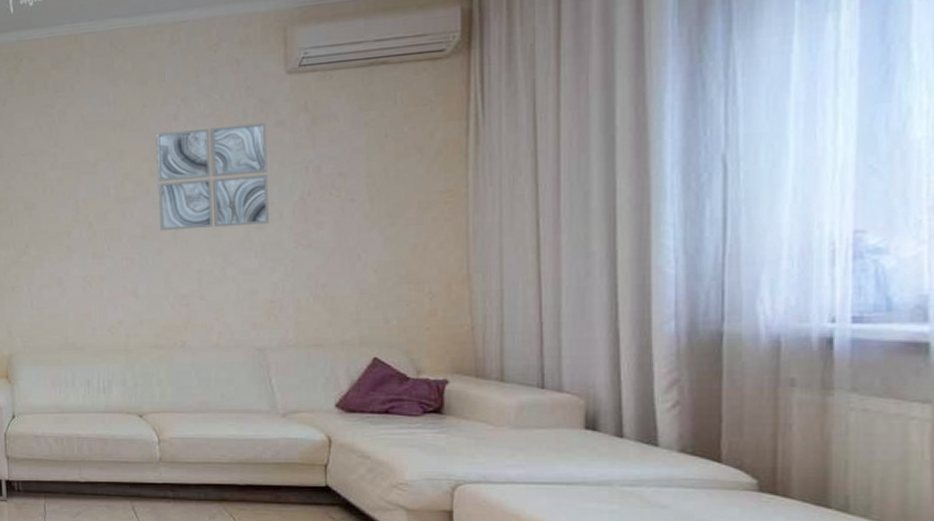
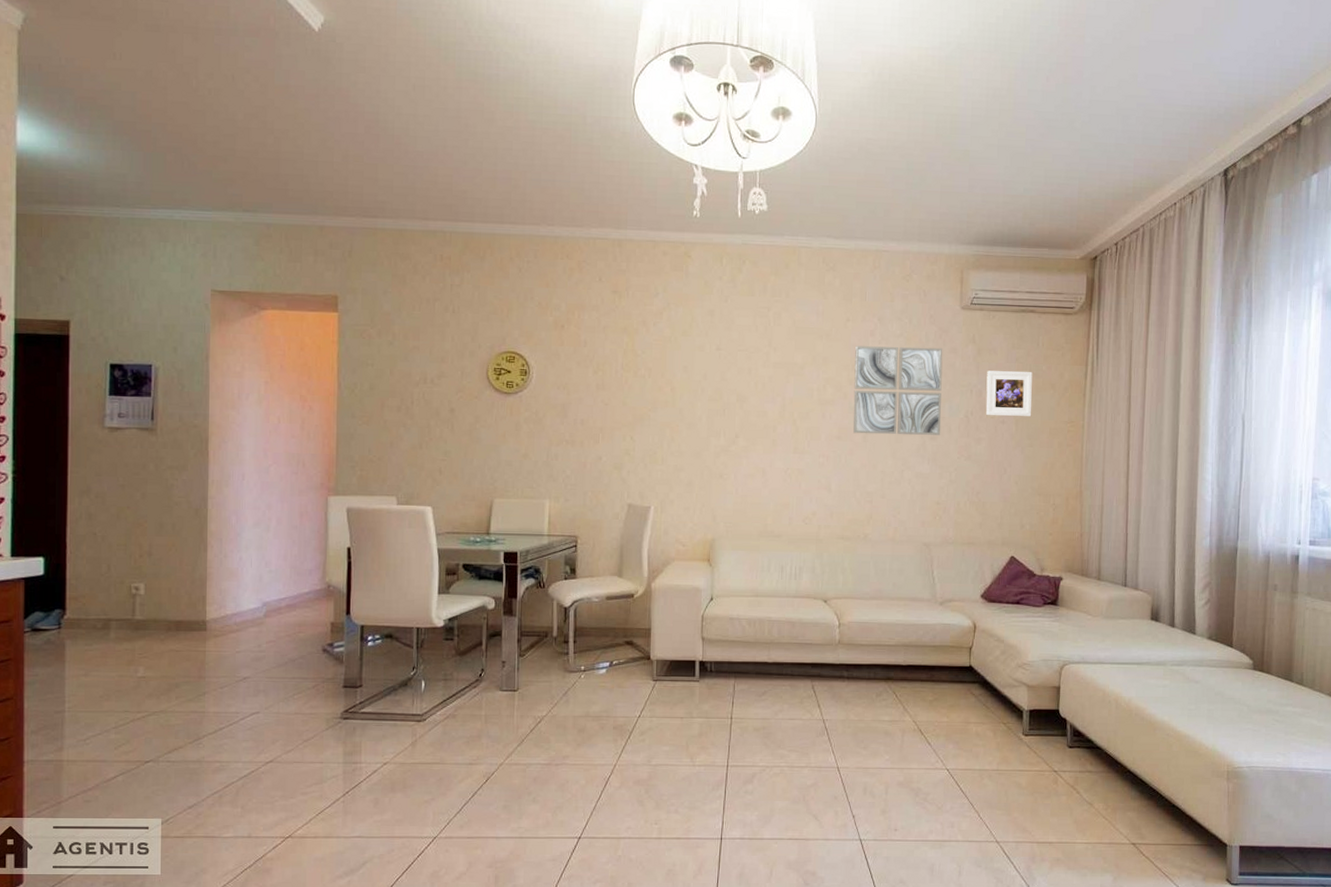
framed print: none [326,135,392,195] -> present [985,371,1033,417]

